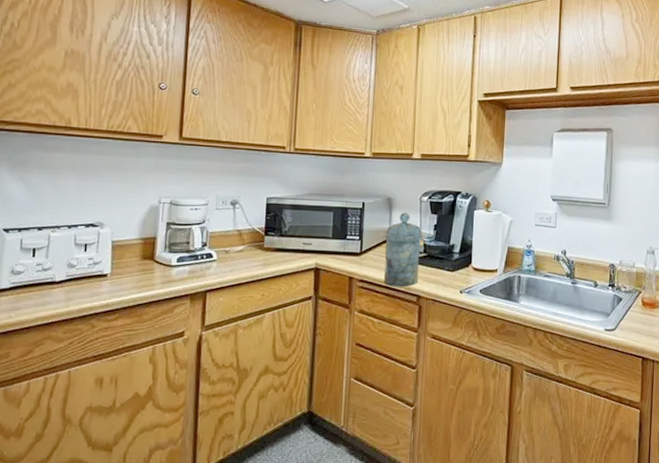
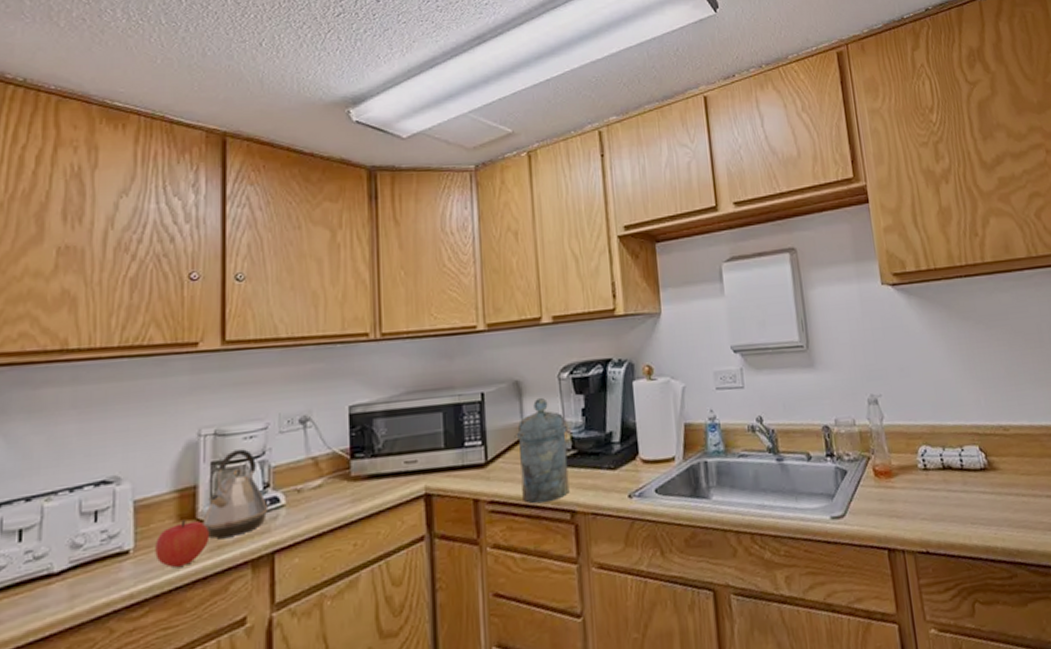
fruit: none [125,259,163,292] -> present [155,519,210,569]
kettle: none [158,216,205,276] -> present [203,449,269,539]

